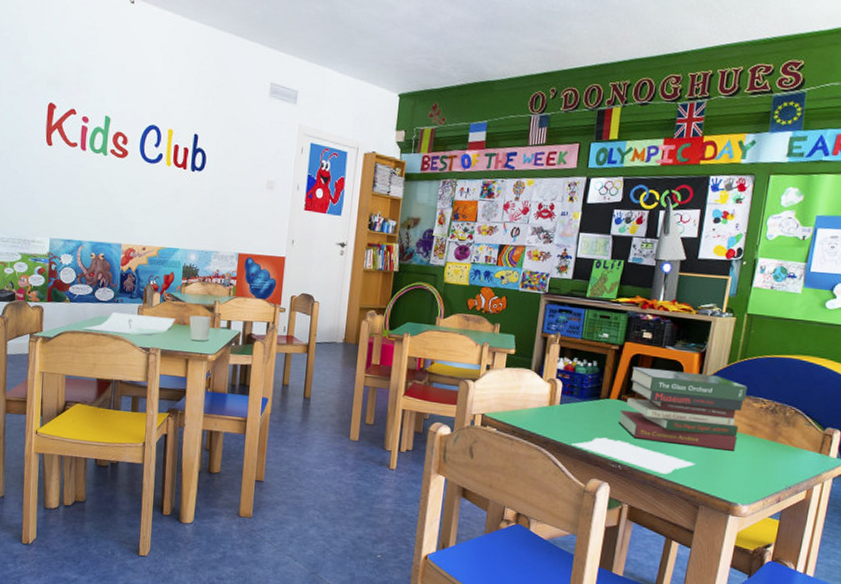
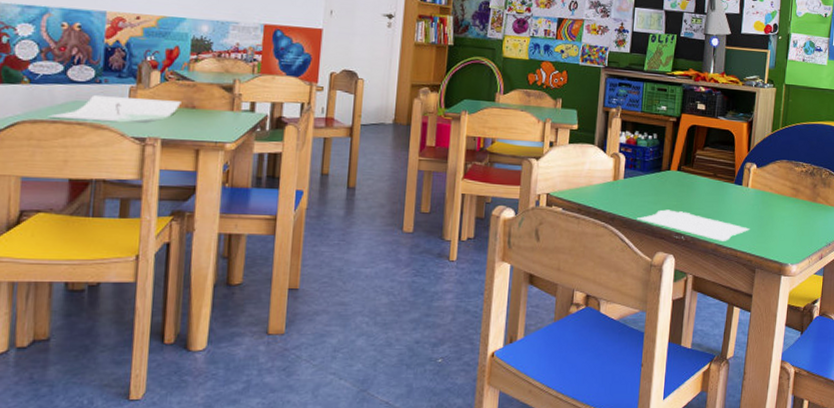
cup: present [189,315,212,342] -> none [200,97,230,128]
books: present [618,366,748,452] -> none [679,137,790,215]

